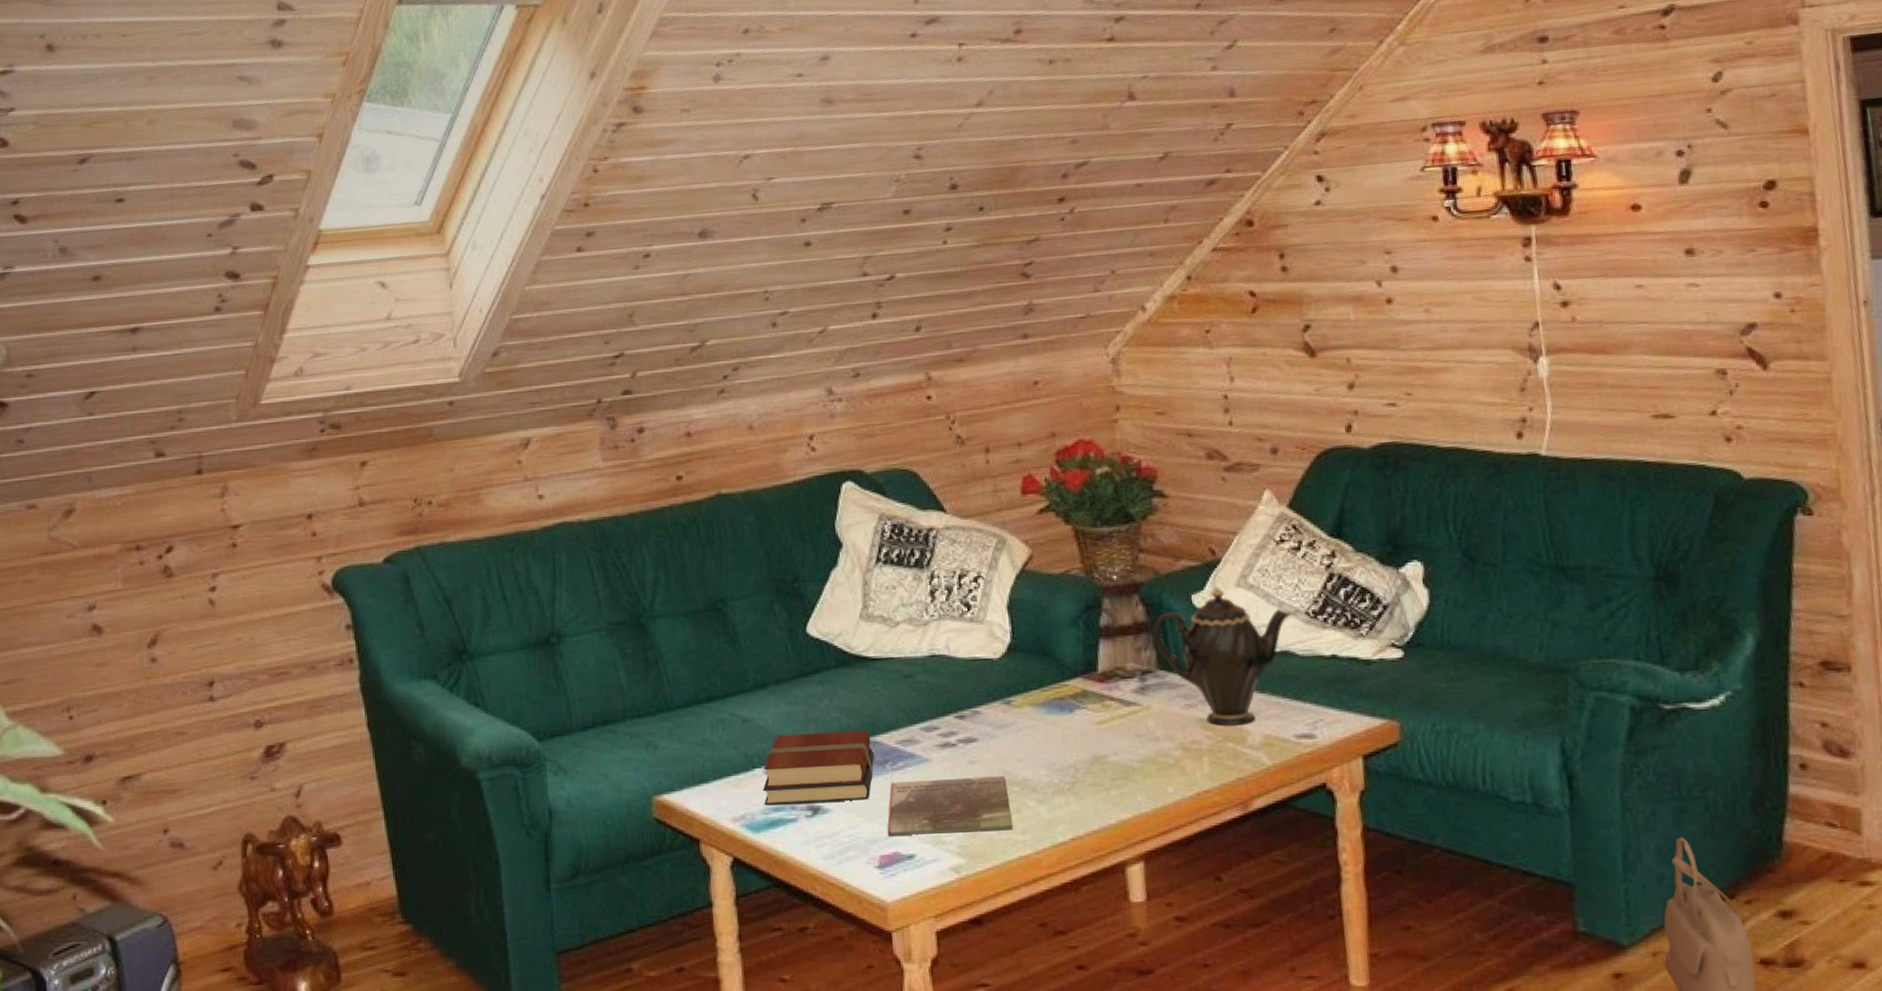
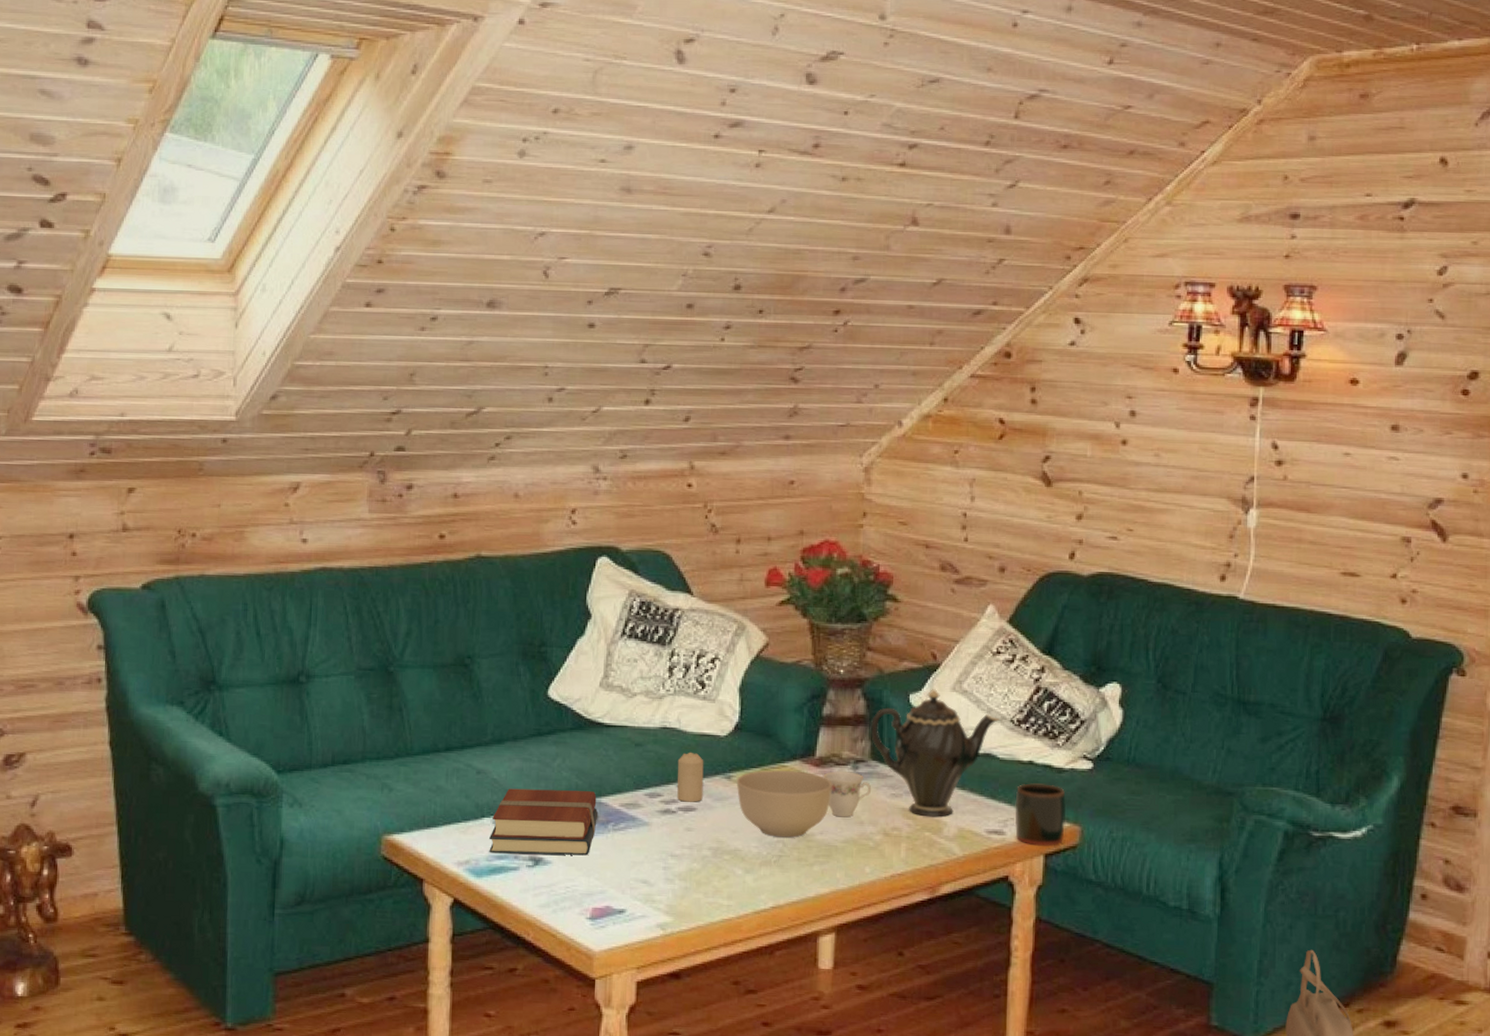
magazine: present [887,776,1013,836] -> none [602,841,720,894]
candle: none [951,679,983,733] -> present [677,752,704,802]
bowl: none [1016,689,1121,763] -> present [736,770,833,838]
teacup: none [1109,684,1164,735] -> present [823,771,872,818]
mug: none [1322,678,1383,748] -> present [1014,783,1067,846]

